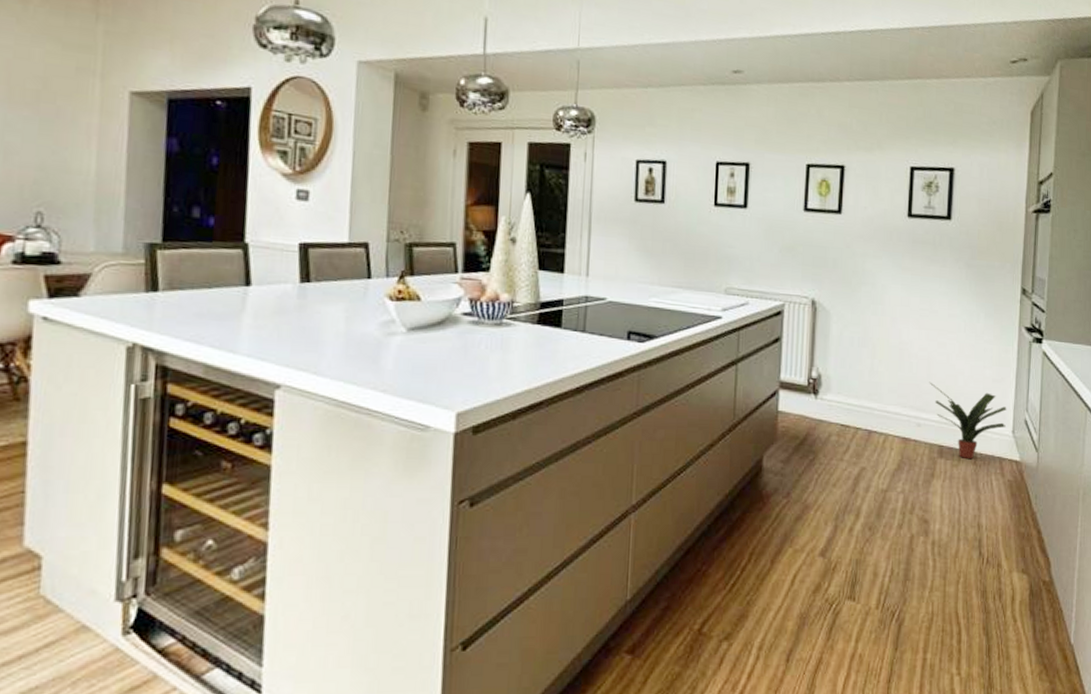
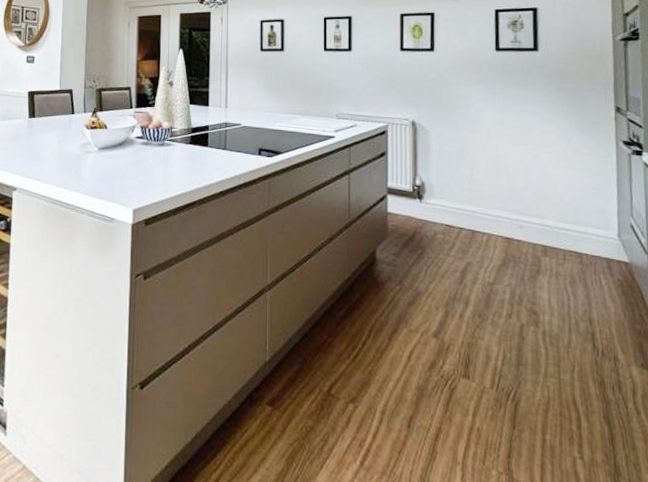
potted plant: present [929,382,1007,458] -> none [528,189,611,258]

